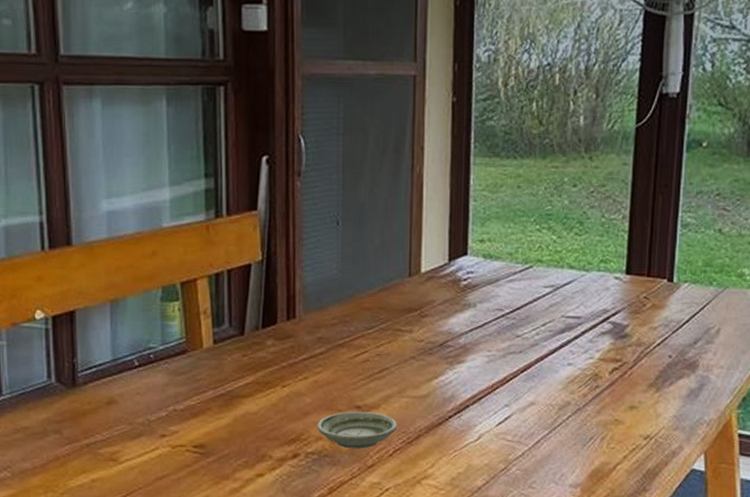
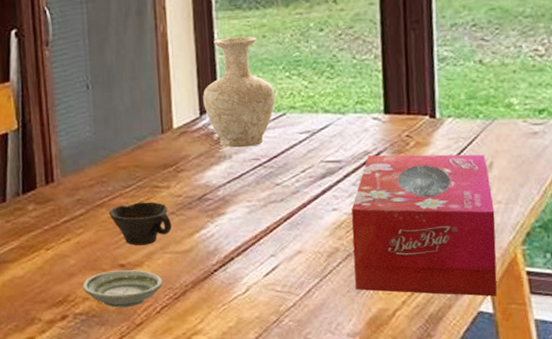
cup: none [348,344,411,388] -> present [108,201,171,246]
vase: none [453,185,524,297] -> present [203,36,276,148]
tissue box: none [581,313,717,456] -> present [351,154,497,297]

